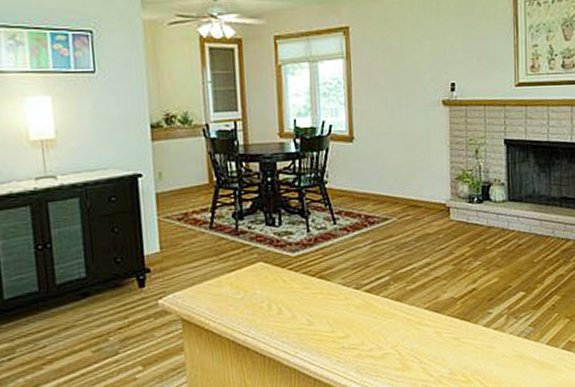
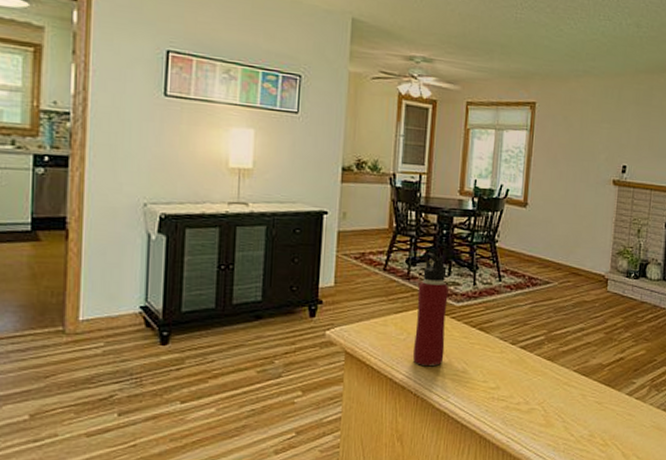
water bottle: none [249,204,286,323] -> present [413,253,449,366]

